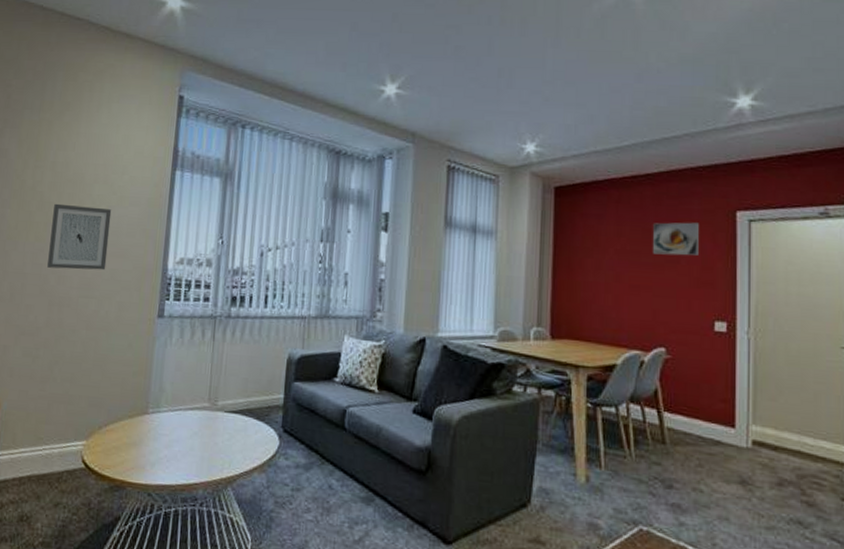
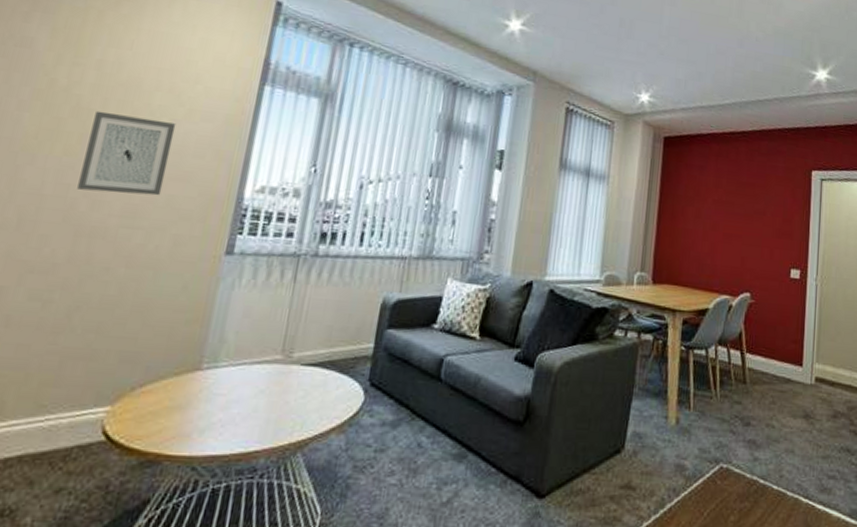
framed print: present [653,222,699,256] -> none [744,177,782,209]

